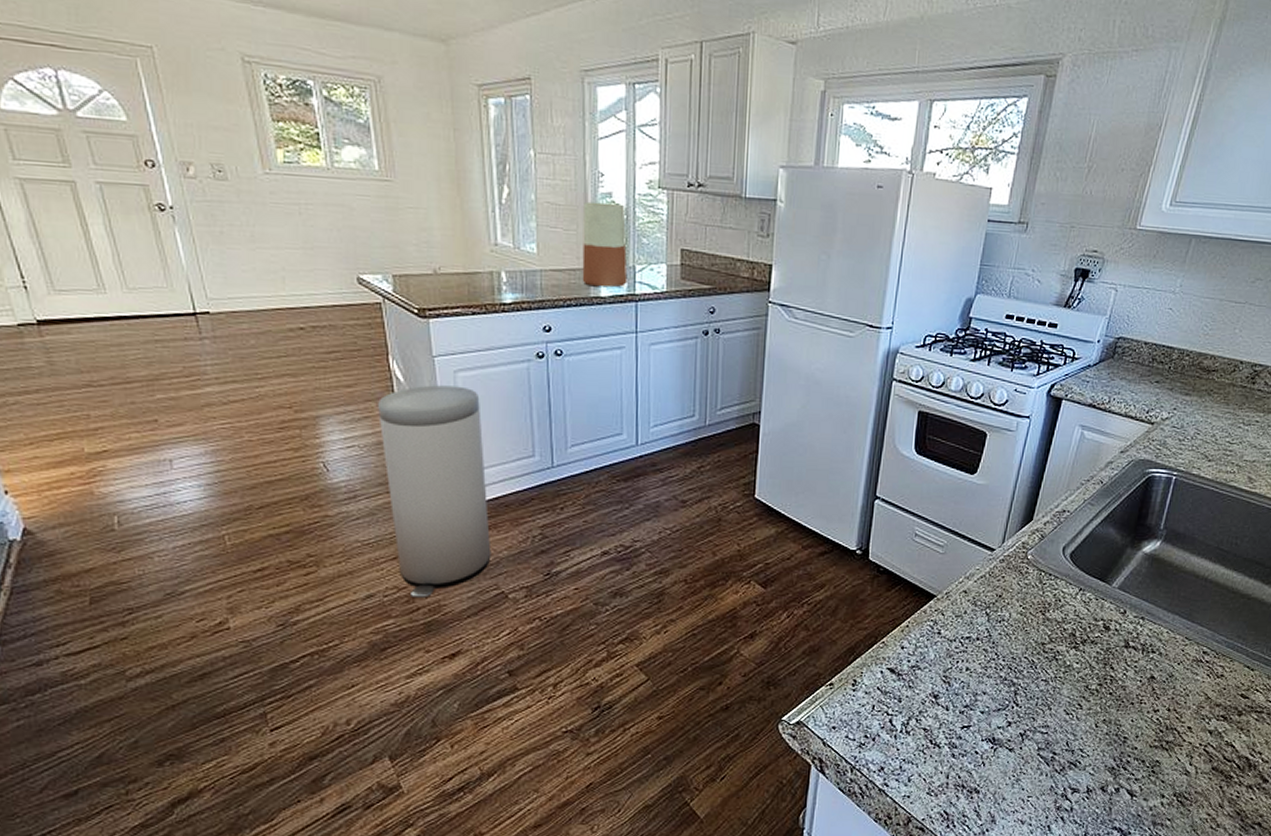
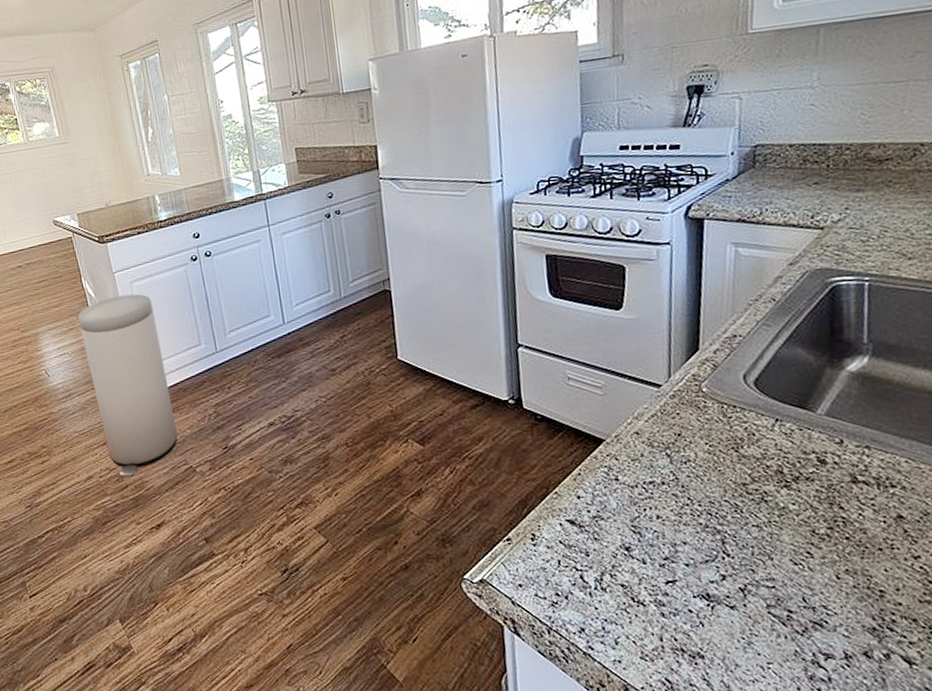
vase: present [582,201,628,288] -> none [211,121,255,194]

